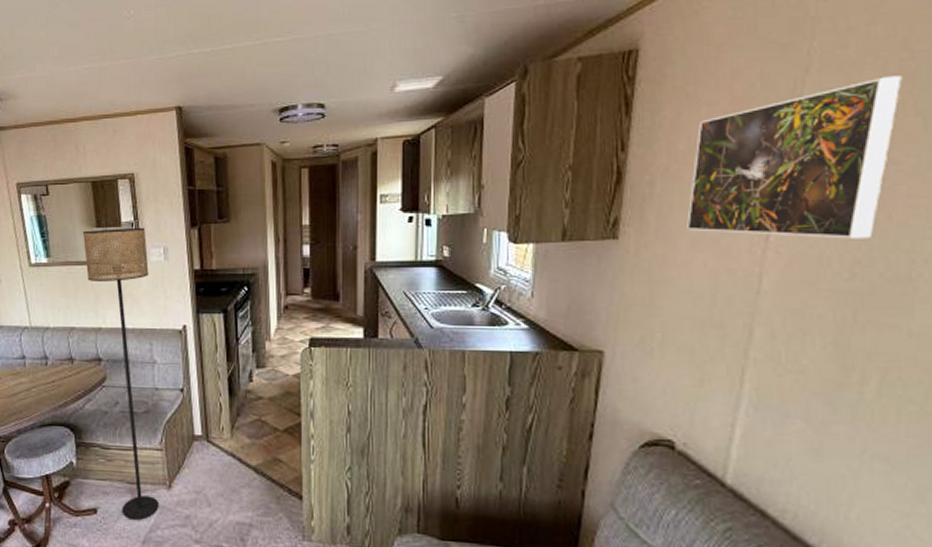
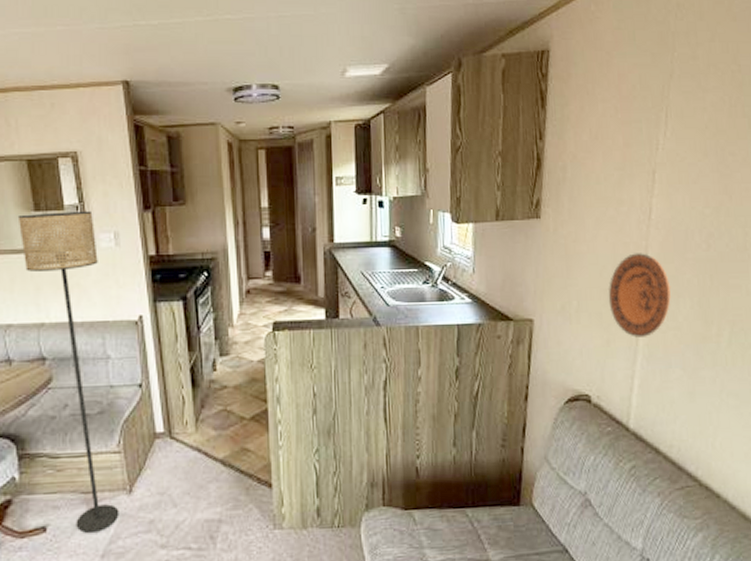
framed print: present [687,76,903,239] -> none [591,84,734,216]
decorative plate: none [703,281,794,380] -> present [607,253,671,337]

